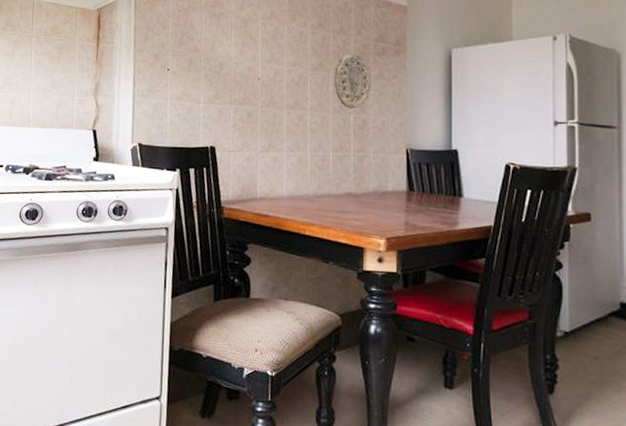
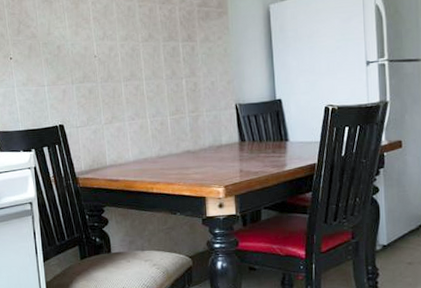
decorative plate: present [334,53,372,110] -> none [164,21,199,74]

